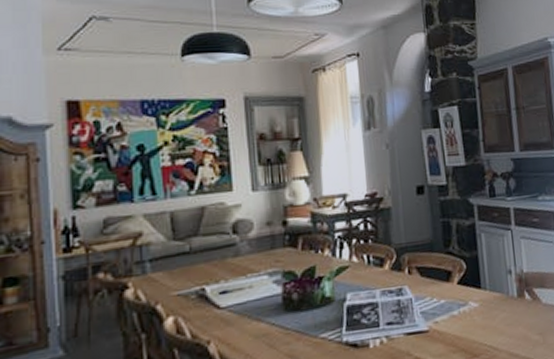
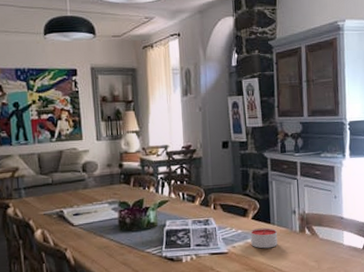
candle: none [456,294,492,323] -> present [250,227,278,249]

